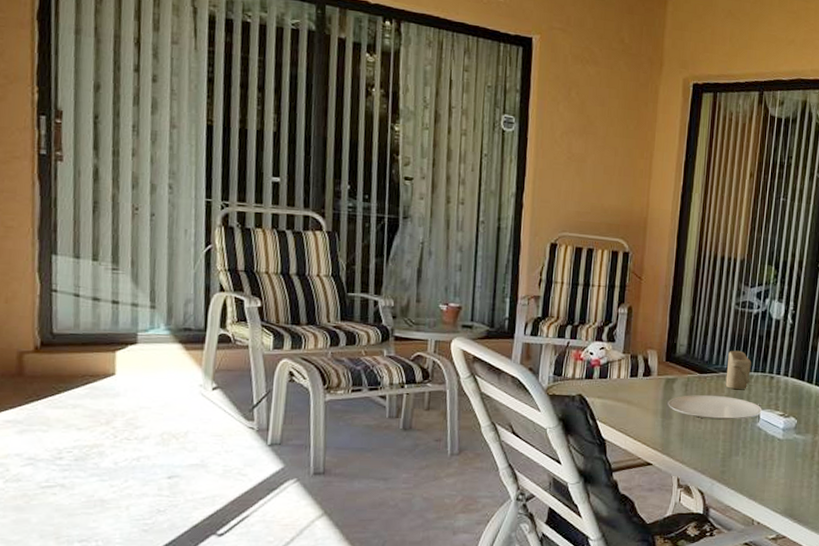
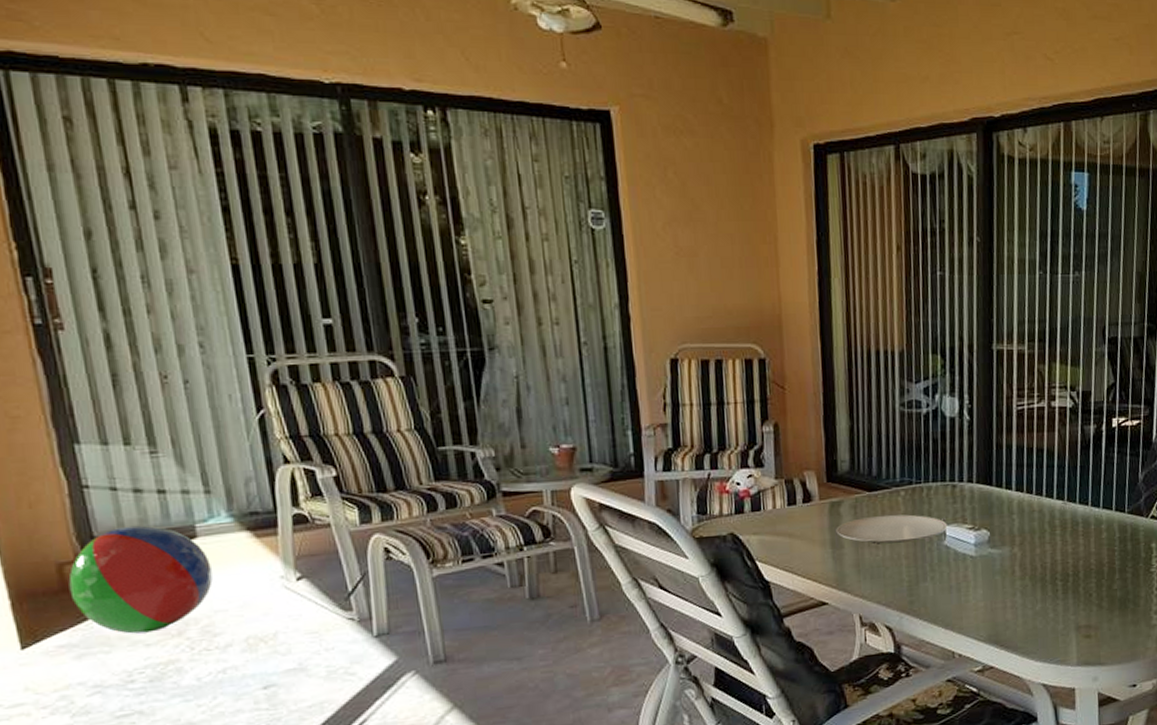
beach ball: none [24,327,145,419] -> present [68,525,214,634]
candle: present [725,350,751,390] -> none [899,459,929,506]

